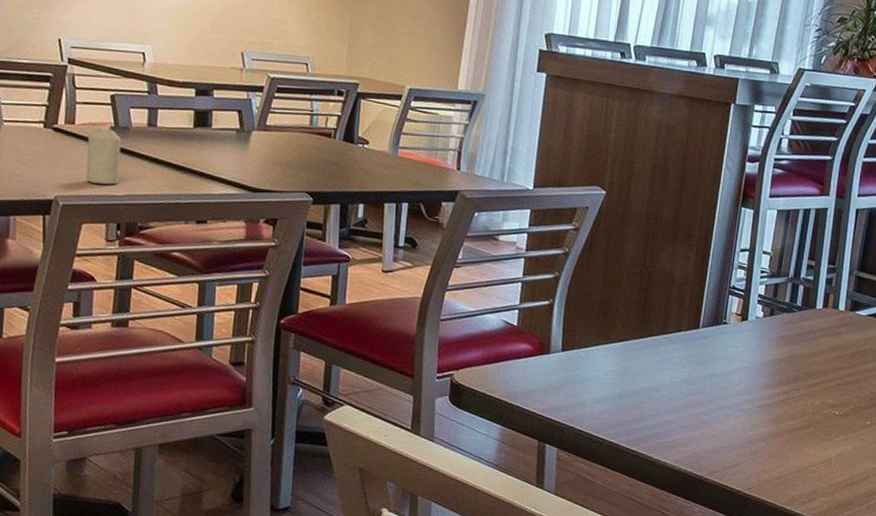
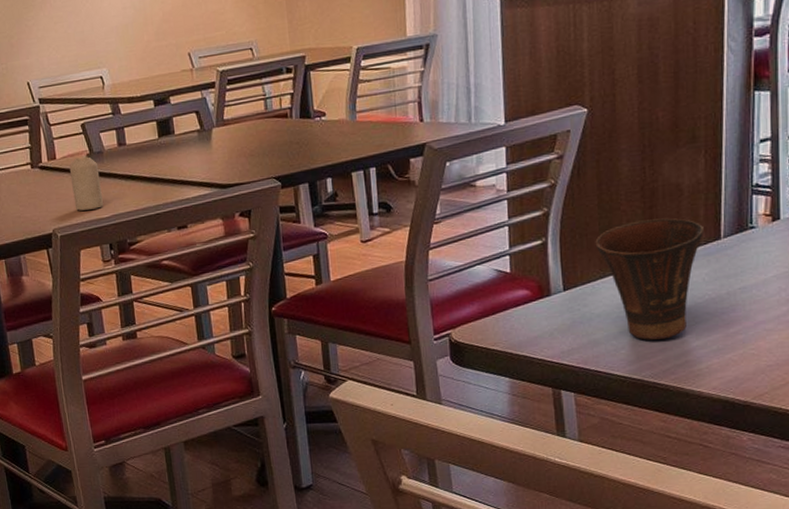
cup: none [595,299,687,410] -> present [595,218,703,340]

